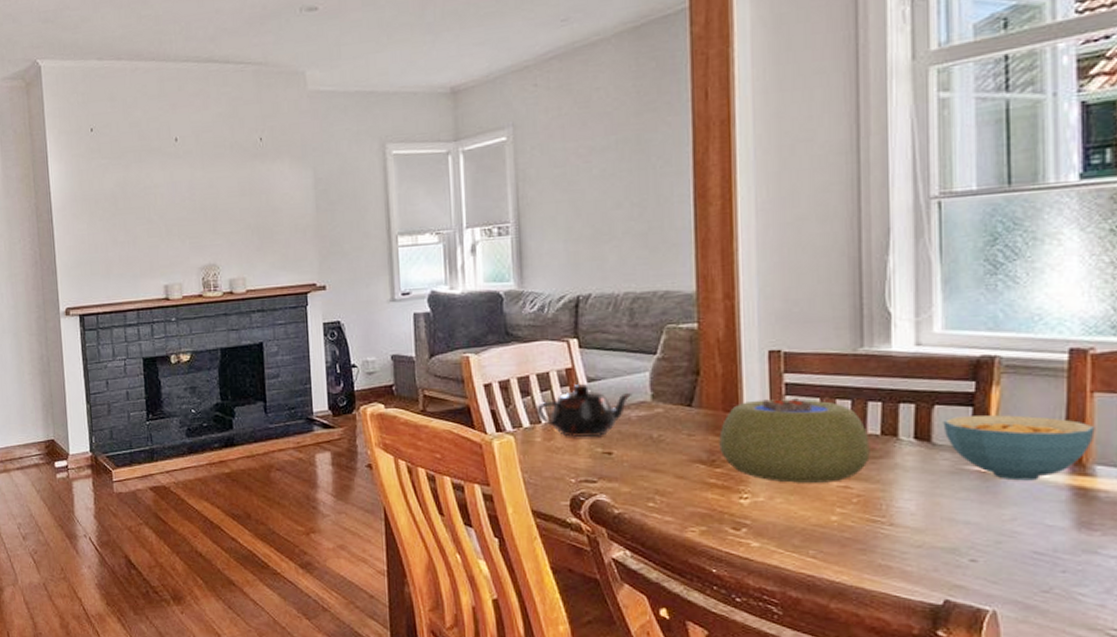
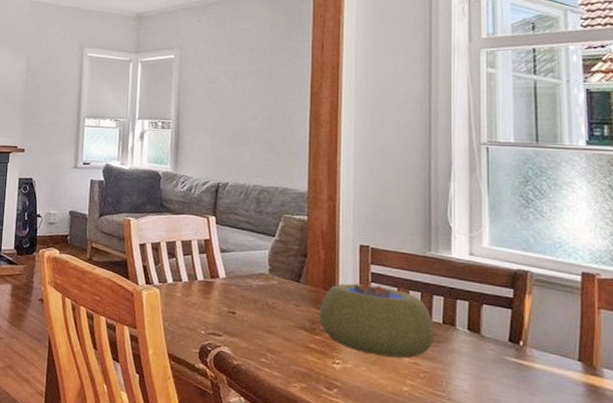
teapot: present [536,383,633,438] -> none [179,252,255,298]
cereal bowl: present [943,415,1095,481] -> none [489,315,602,376]

